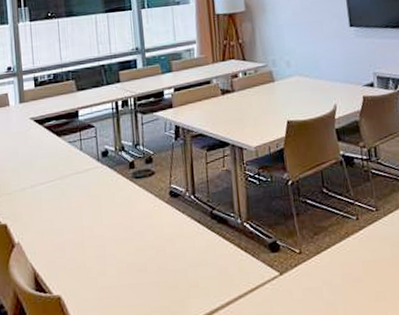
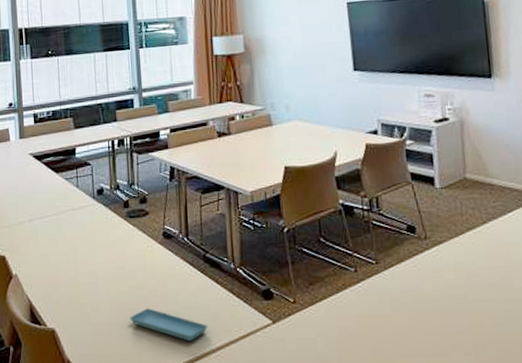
saucer: none [138,268,217,298] -> present [129,308,208,341]

